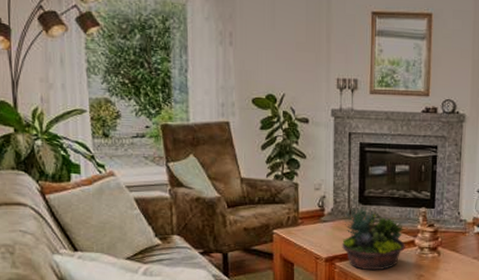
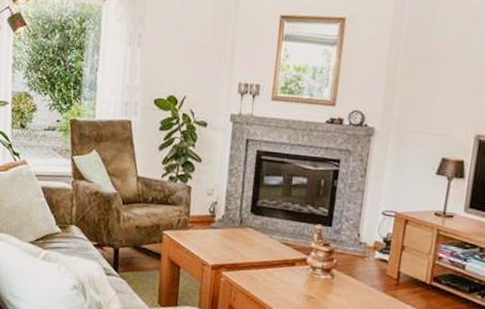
succulent planter: present [342,207,405,271] -> none [230,217,296,286]

